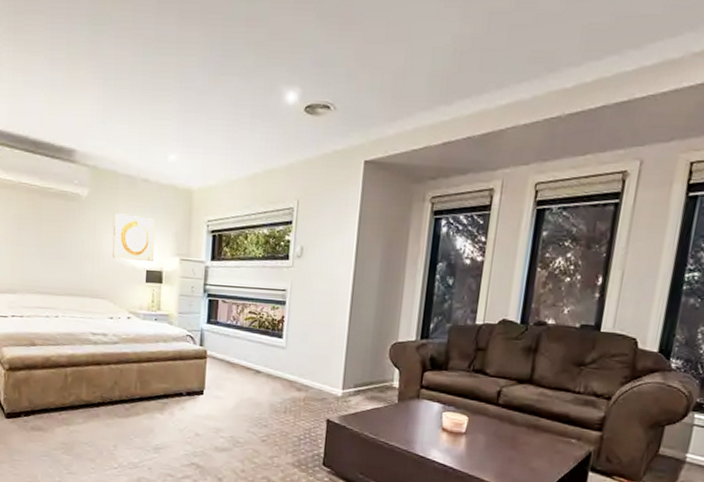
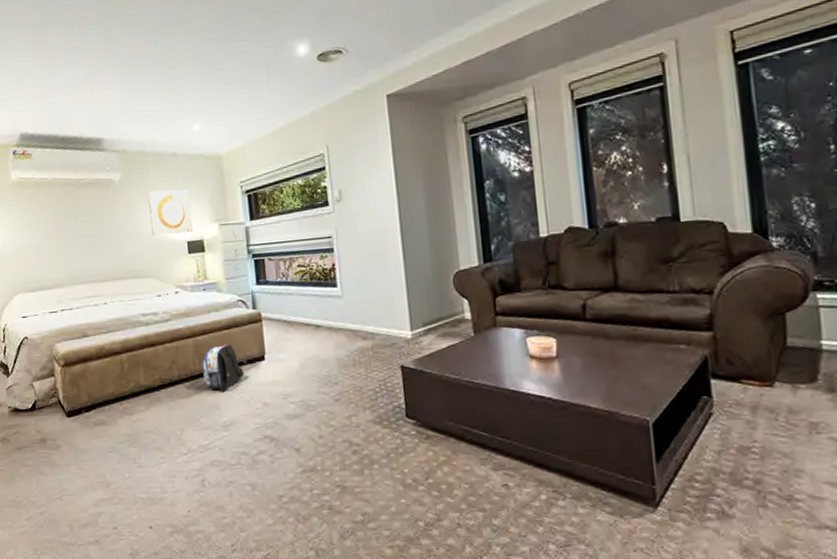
backpack: none [142,374,182,417] -> present [201,344,245,392]

